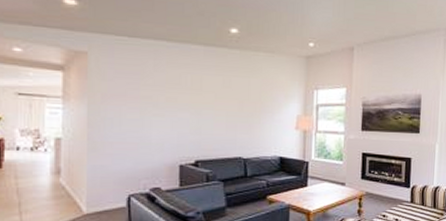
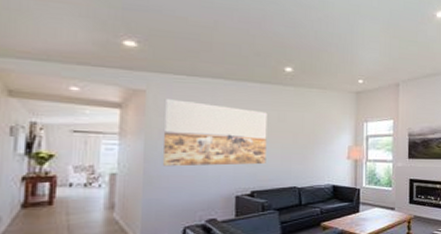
wall art: none [105,61,212,133] -> present [162,99,268,167]

